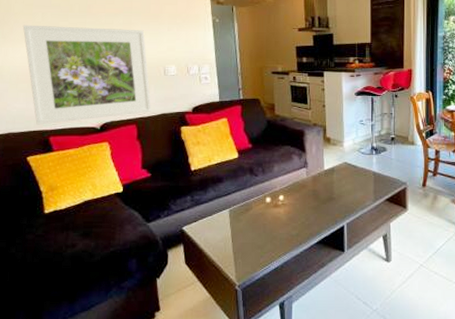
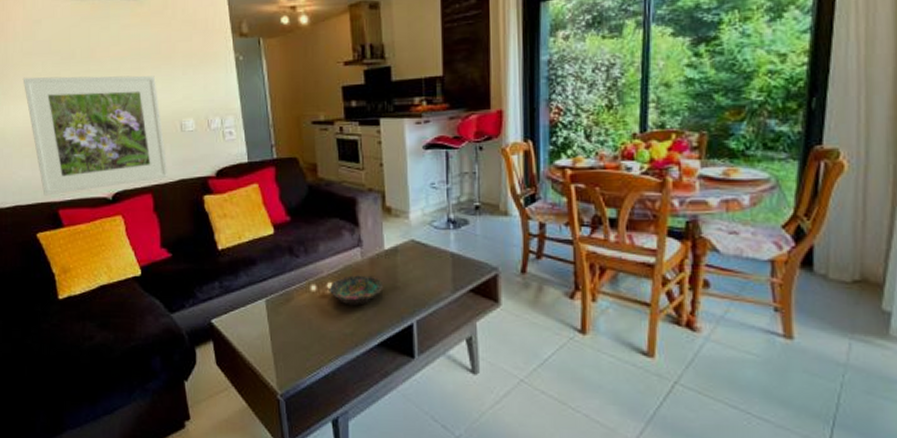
bowl: none [280,189,323,213] -> present [329,275,384,306]

